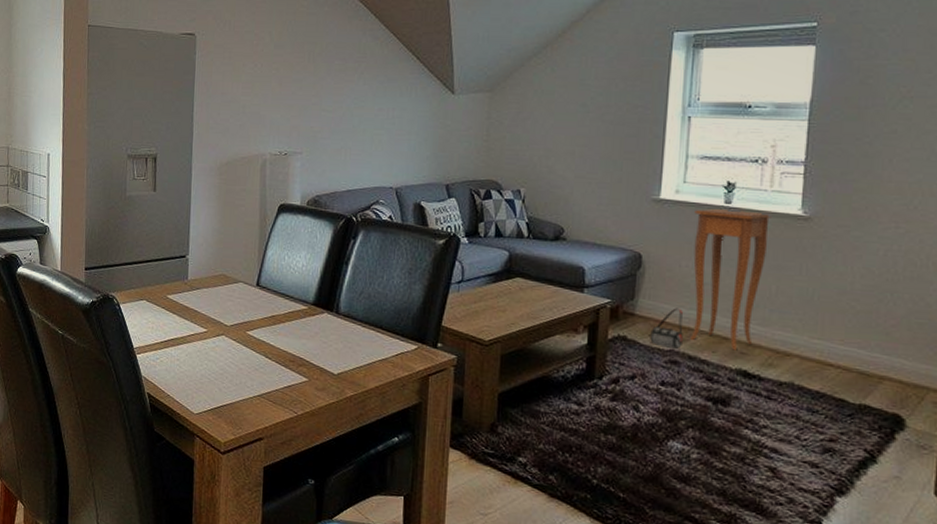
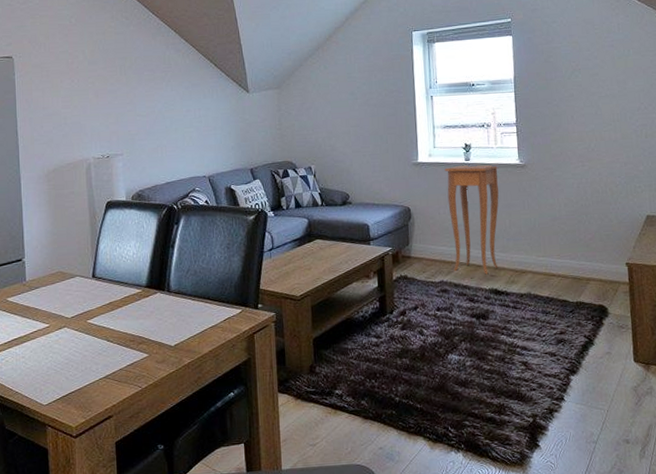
bag: present [650,308,683,380] -> none [424,247,449,306]

